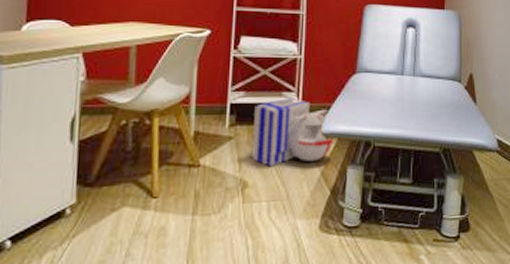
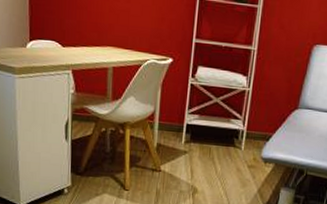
wastebasket: present [251,98,334,166] -> none [201,124,272,180]

